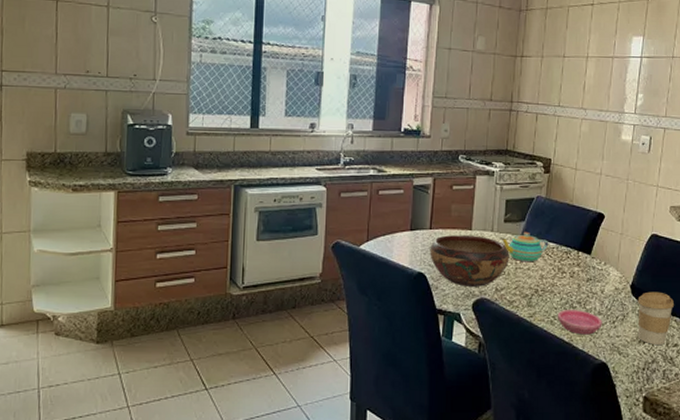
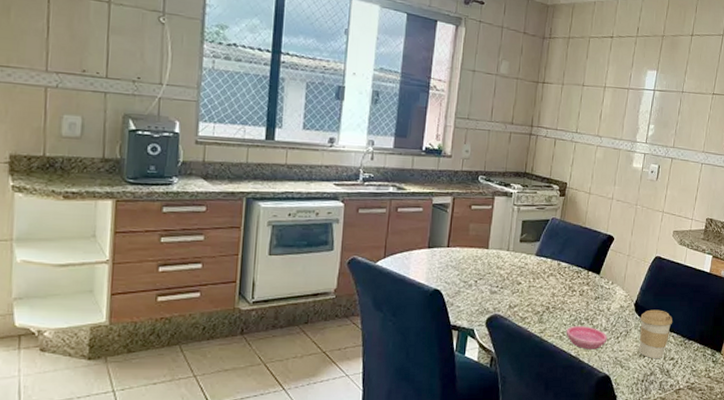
decorative bowl: present [430,235,509,287] -> none [446,253,524,304]
teapot: present [501,231,549,263] -> none [516,251,561,281]

